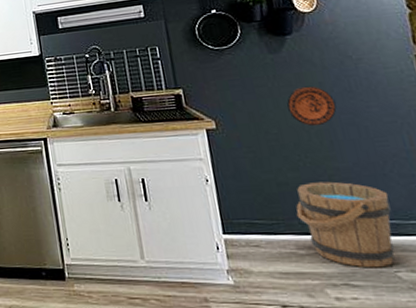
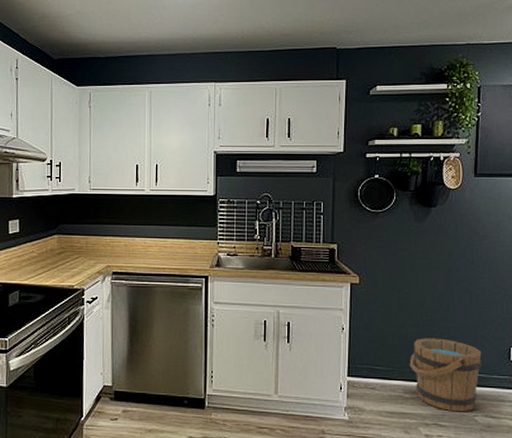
decorative plate: present [287,86,337,127] -> none [421,254,458,290]

